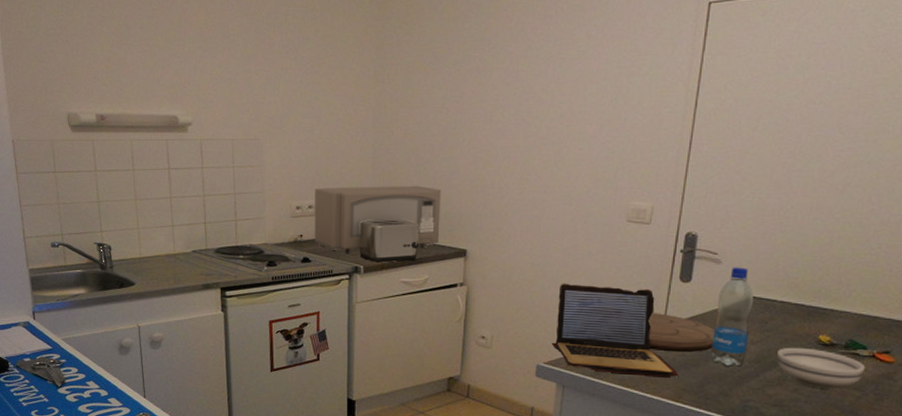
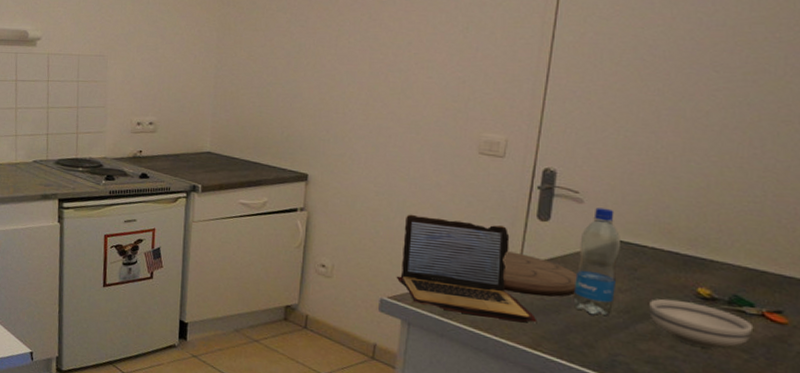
microwave: present [314,185,441,253] -> none [153,105,283,171]
toaster: present [360,218,419,264] -> none [198,139,259,184]

